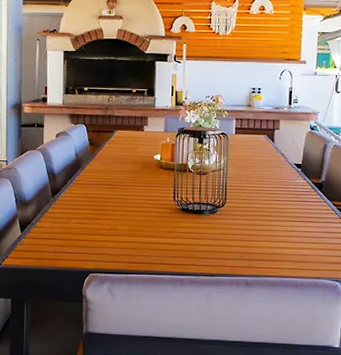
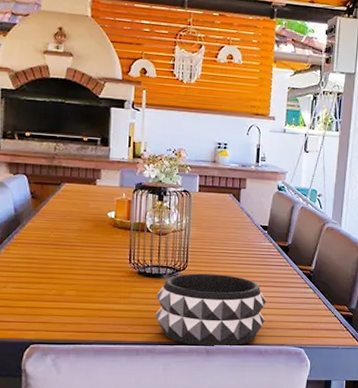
decorative bowl: none [197,209,302,280] -> present [155,273,267,348]

